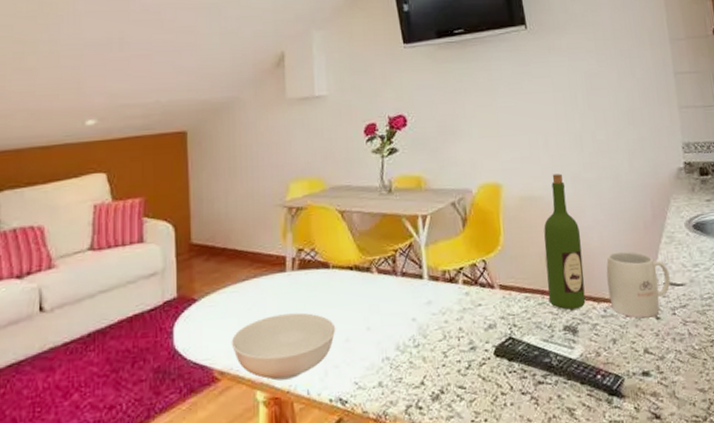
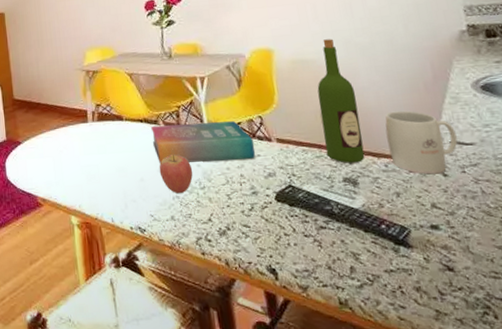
bowl: present [231,312,336,381] -> none [49,155,132,209]
book: none [362,266,477,319] -> present [151,121,255,163]
fruit: none [368,301,407,355] -> present [159,149,193,194]

